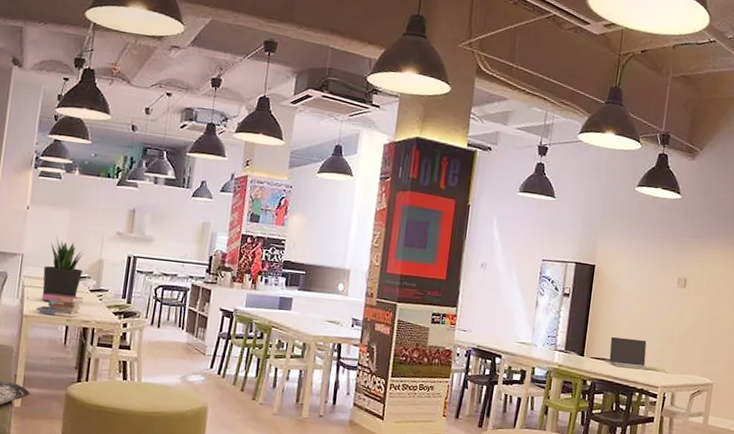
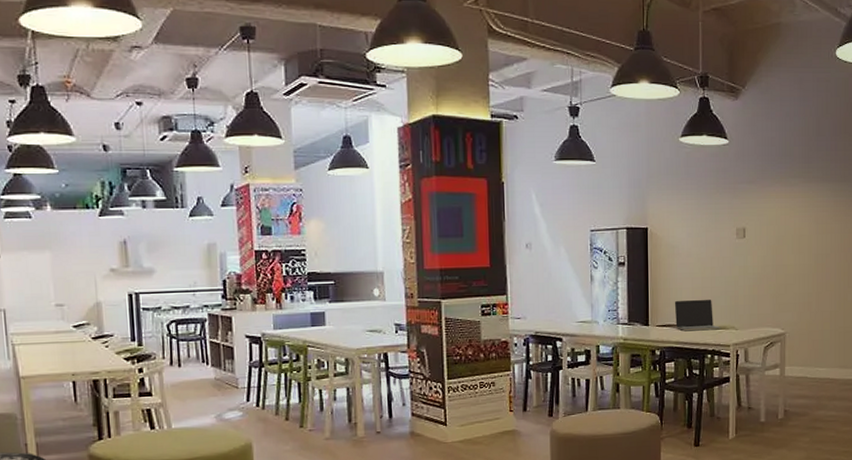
books: present [36,293,83,318] -> none [33,346,87,373]
planter: present [42,237,84,303] -> none [32,285,80,359]

